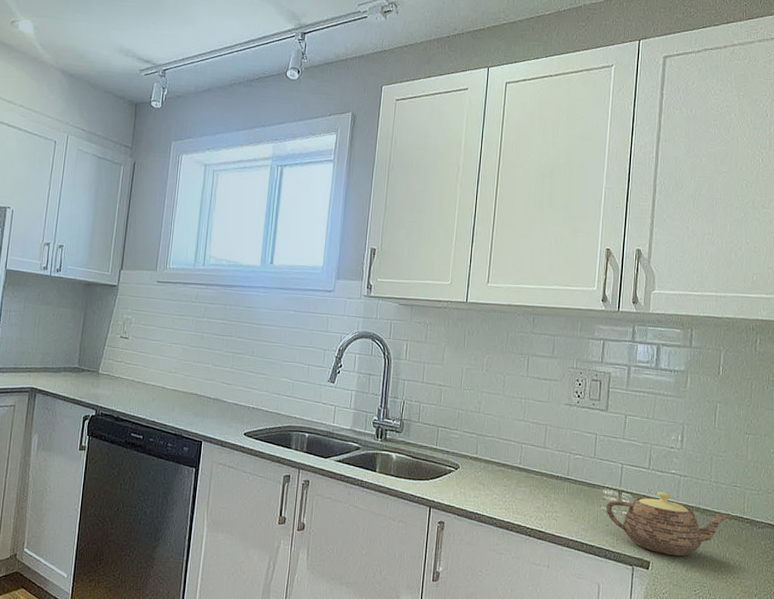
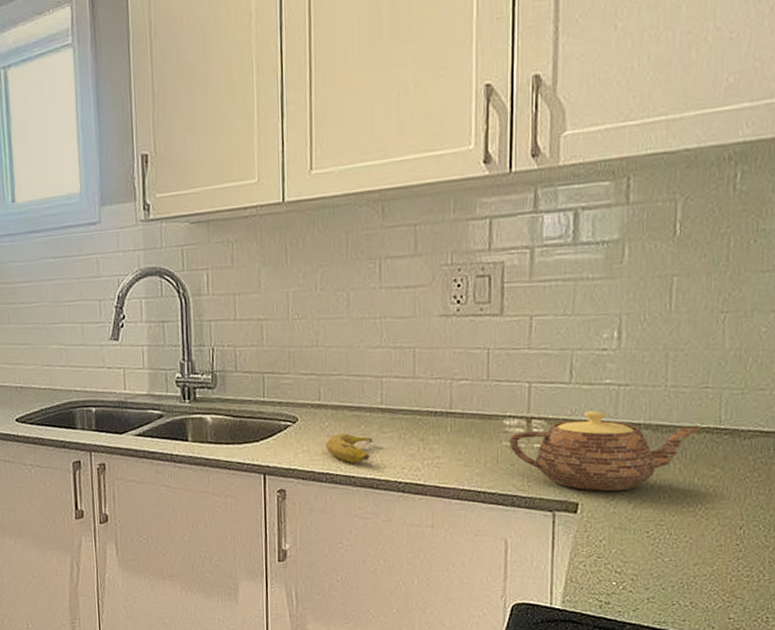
fruit: none [477,482,512,508] -> present [326,433,373,463]

